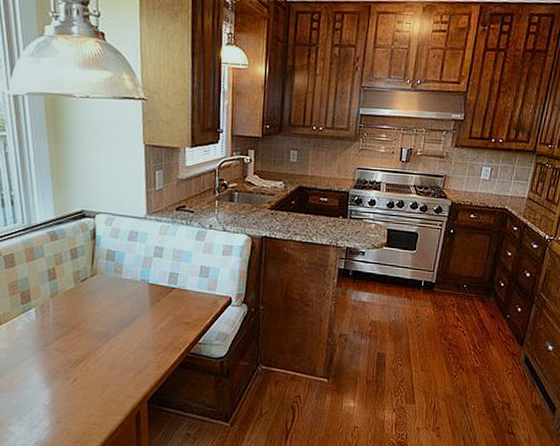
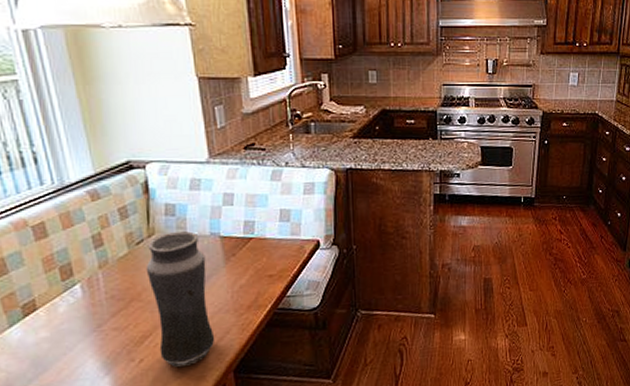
vase: none [86,274,136,390] -> present [145,230,215,367]

